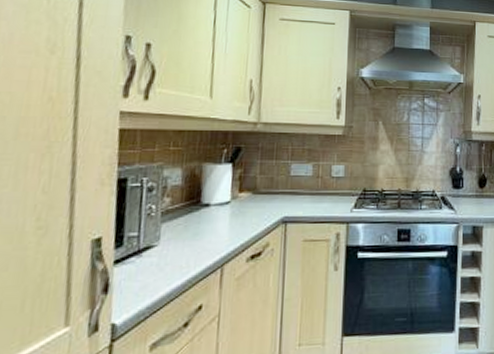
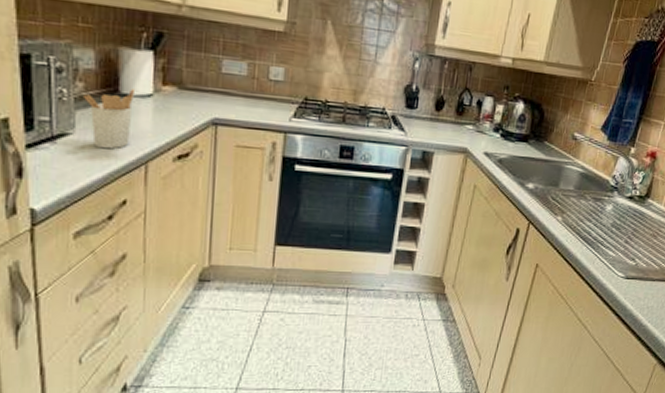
utensil holder: none [170,198,216,257] -> present [84,89,136,150]

